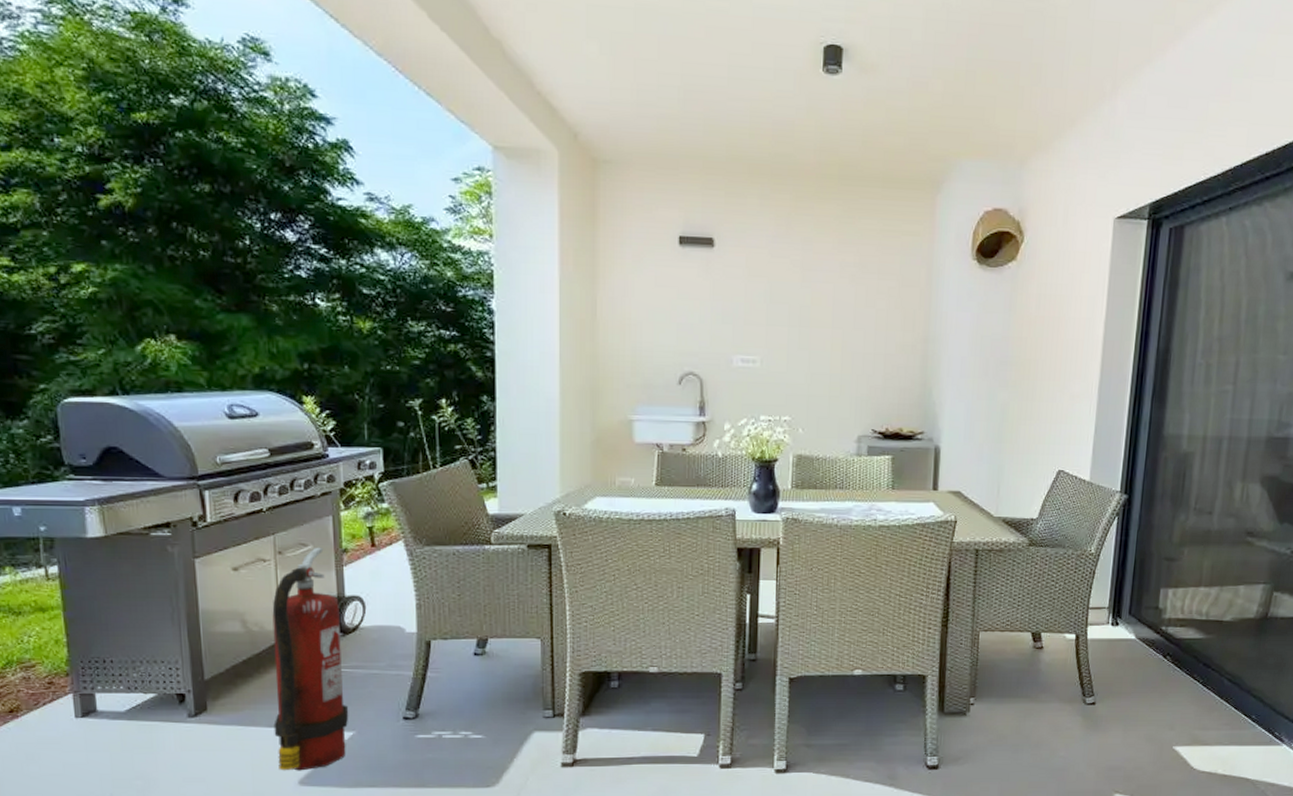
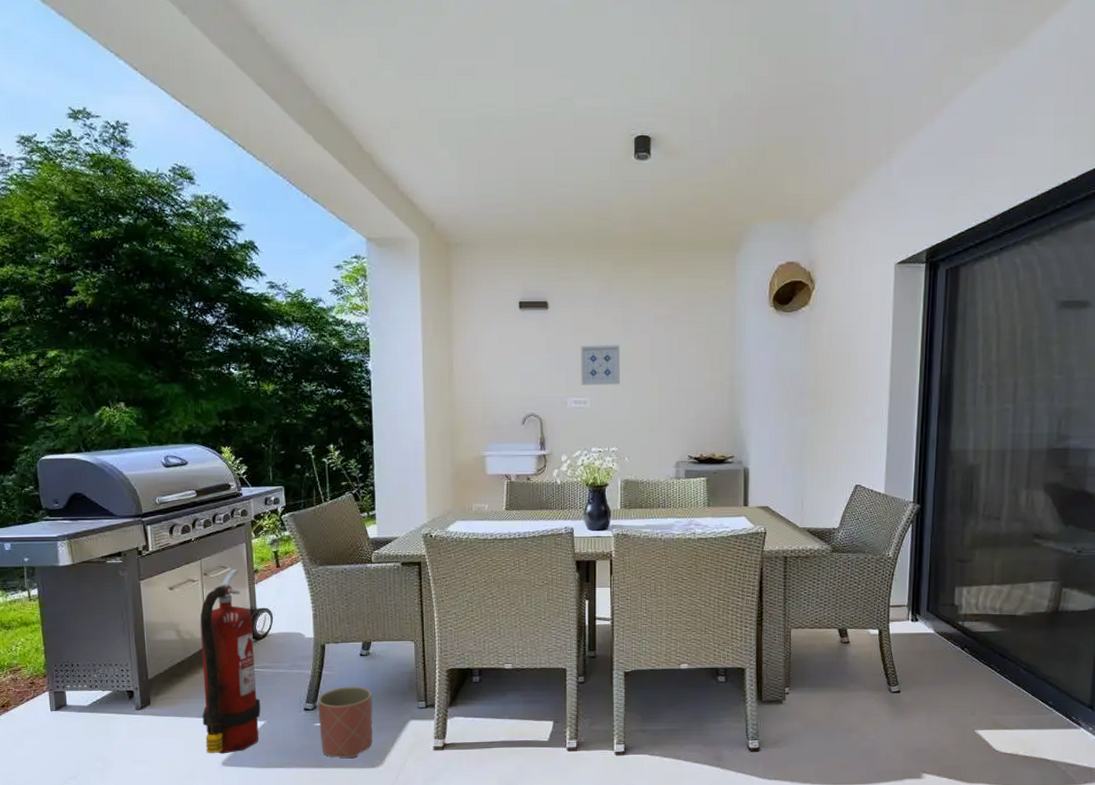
planter: none [419,691,488,777] -> present [317,686,373,759]
wall art: none [750,293,798,343] -> present [581,345,621,385]

